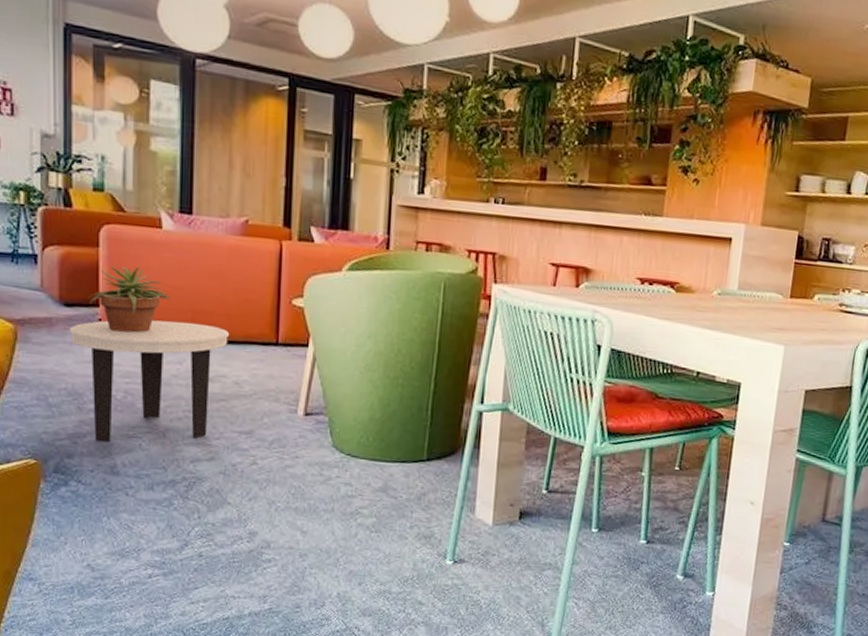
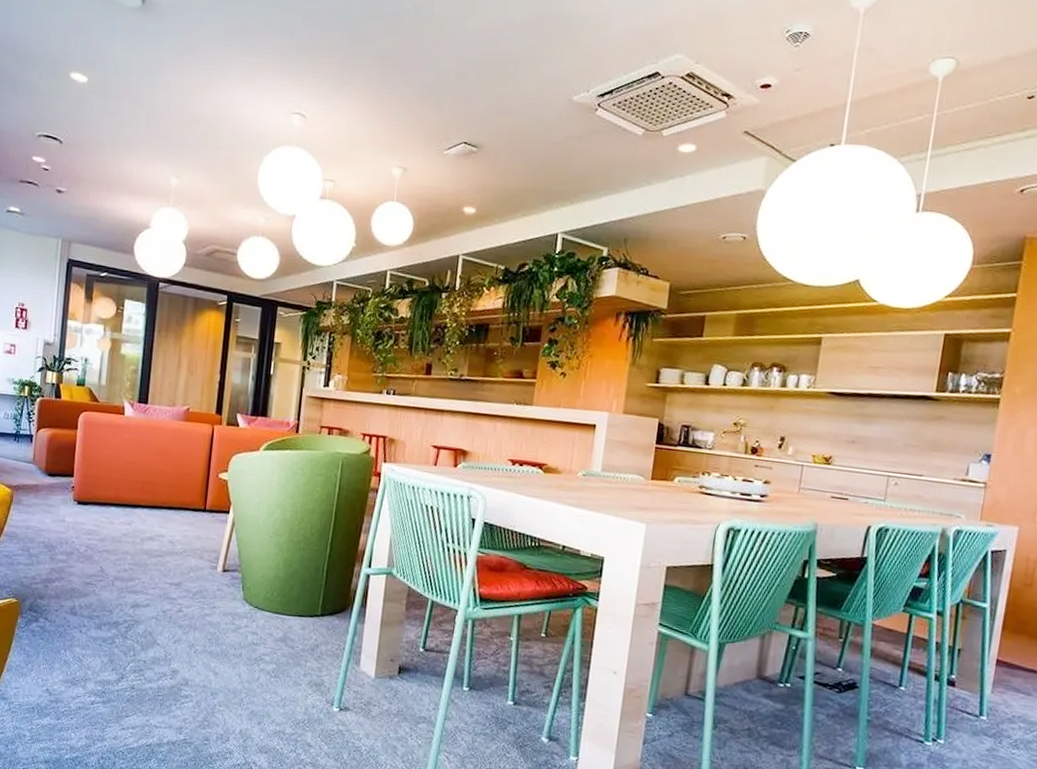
side table: present [70,320,230,443] -> none [50,488,169,588]
potted plant: present [87,265,171,333] -> none [65,444,126,498]

